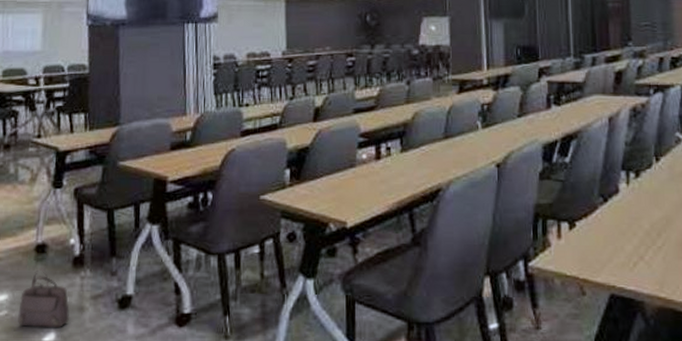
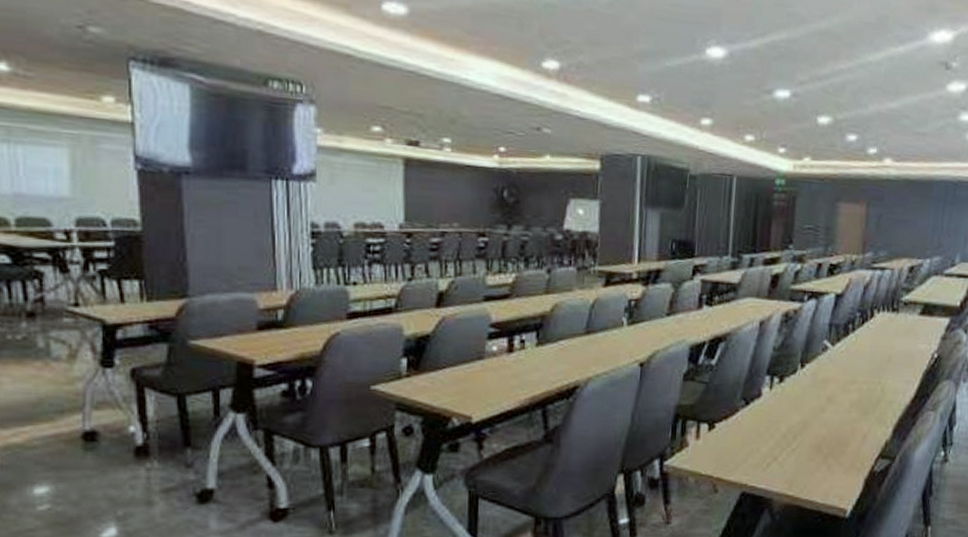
handbag: present [18,269,70,328] -> none [65,459,135,524]

